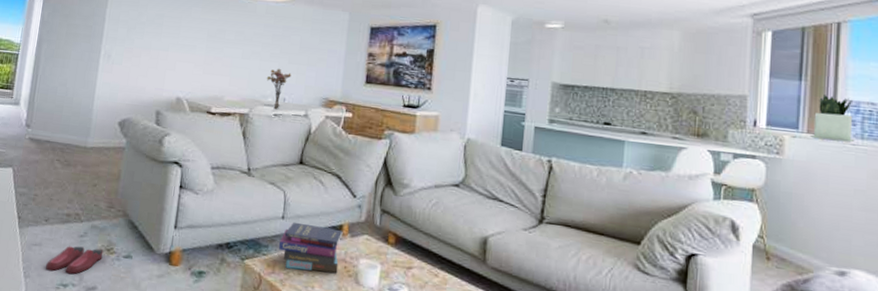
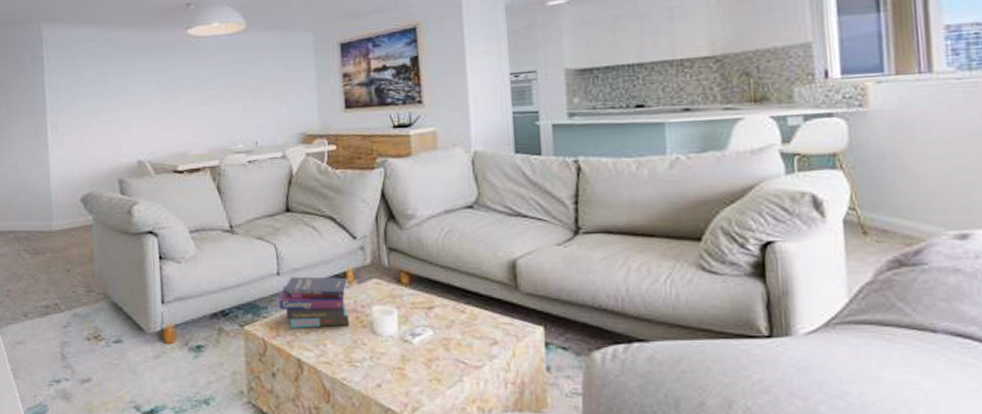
slippers: present [46,246,103,275] -> none [34,338,91,369]
bouquet: present [266,68,291,110] -> none [232,108,260,156]
planter: present [810,95,855,143] -> none [900,21,961,80]

